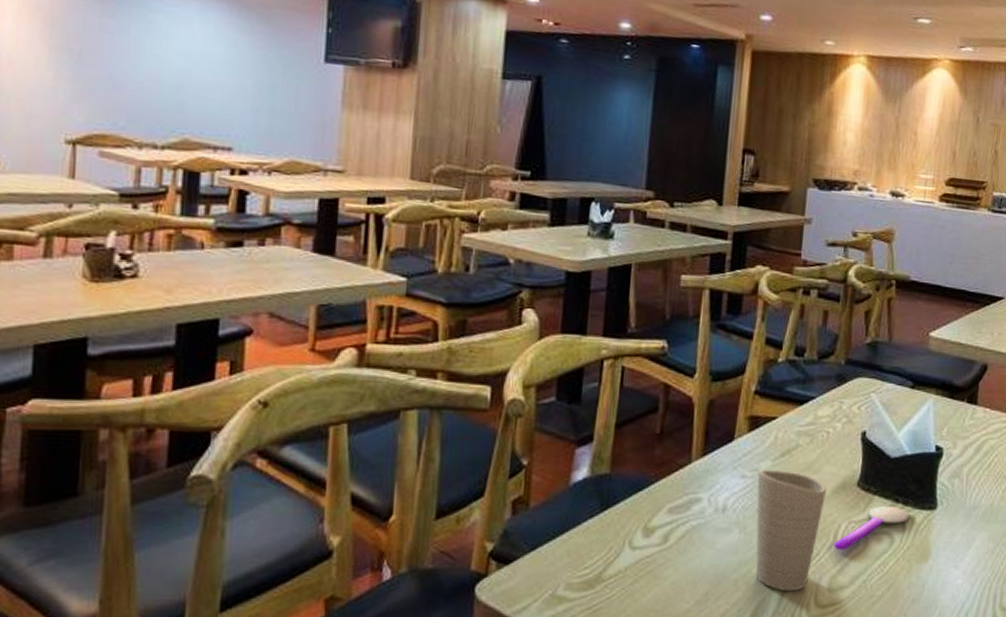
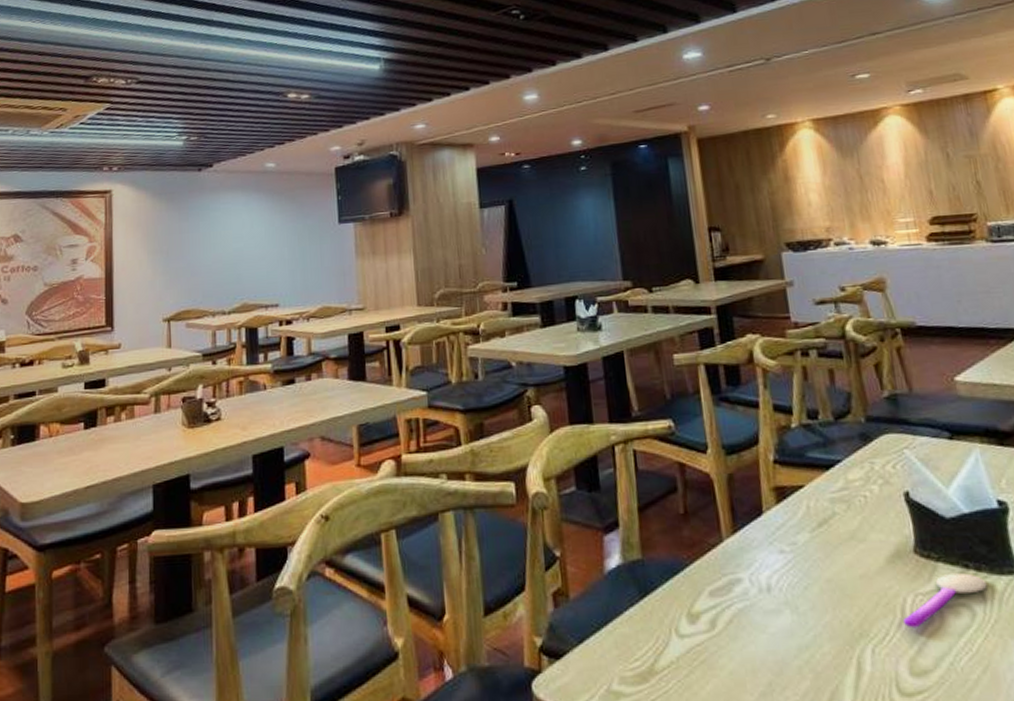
cup: present [756,470,827,591] -> none [797,542,883,678]

